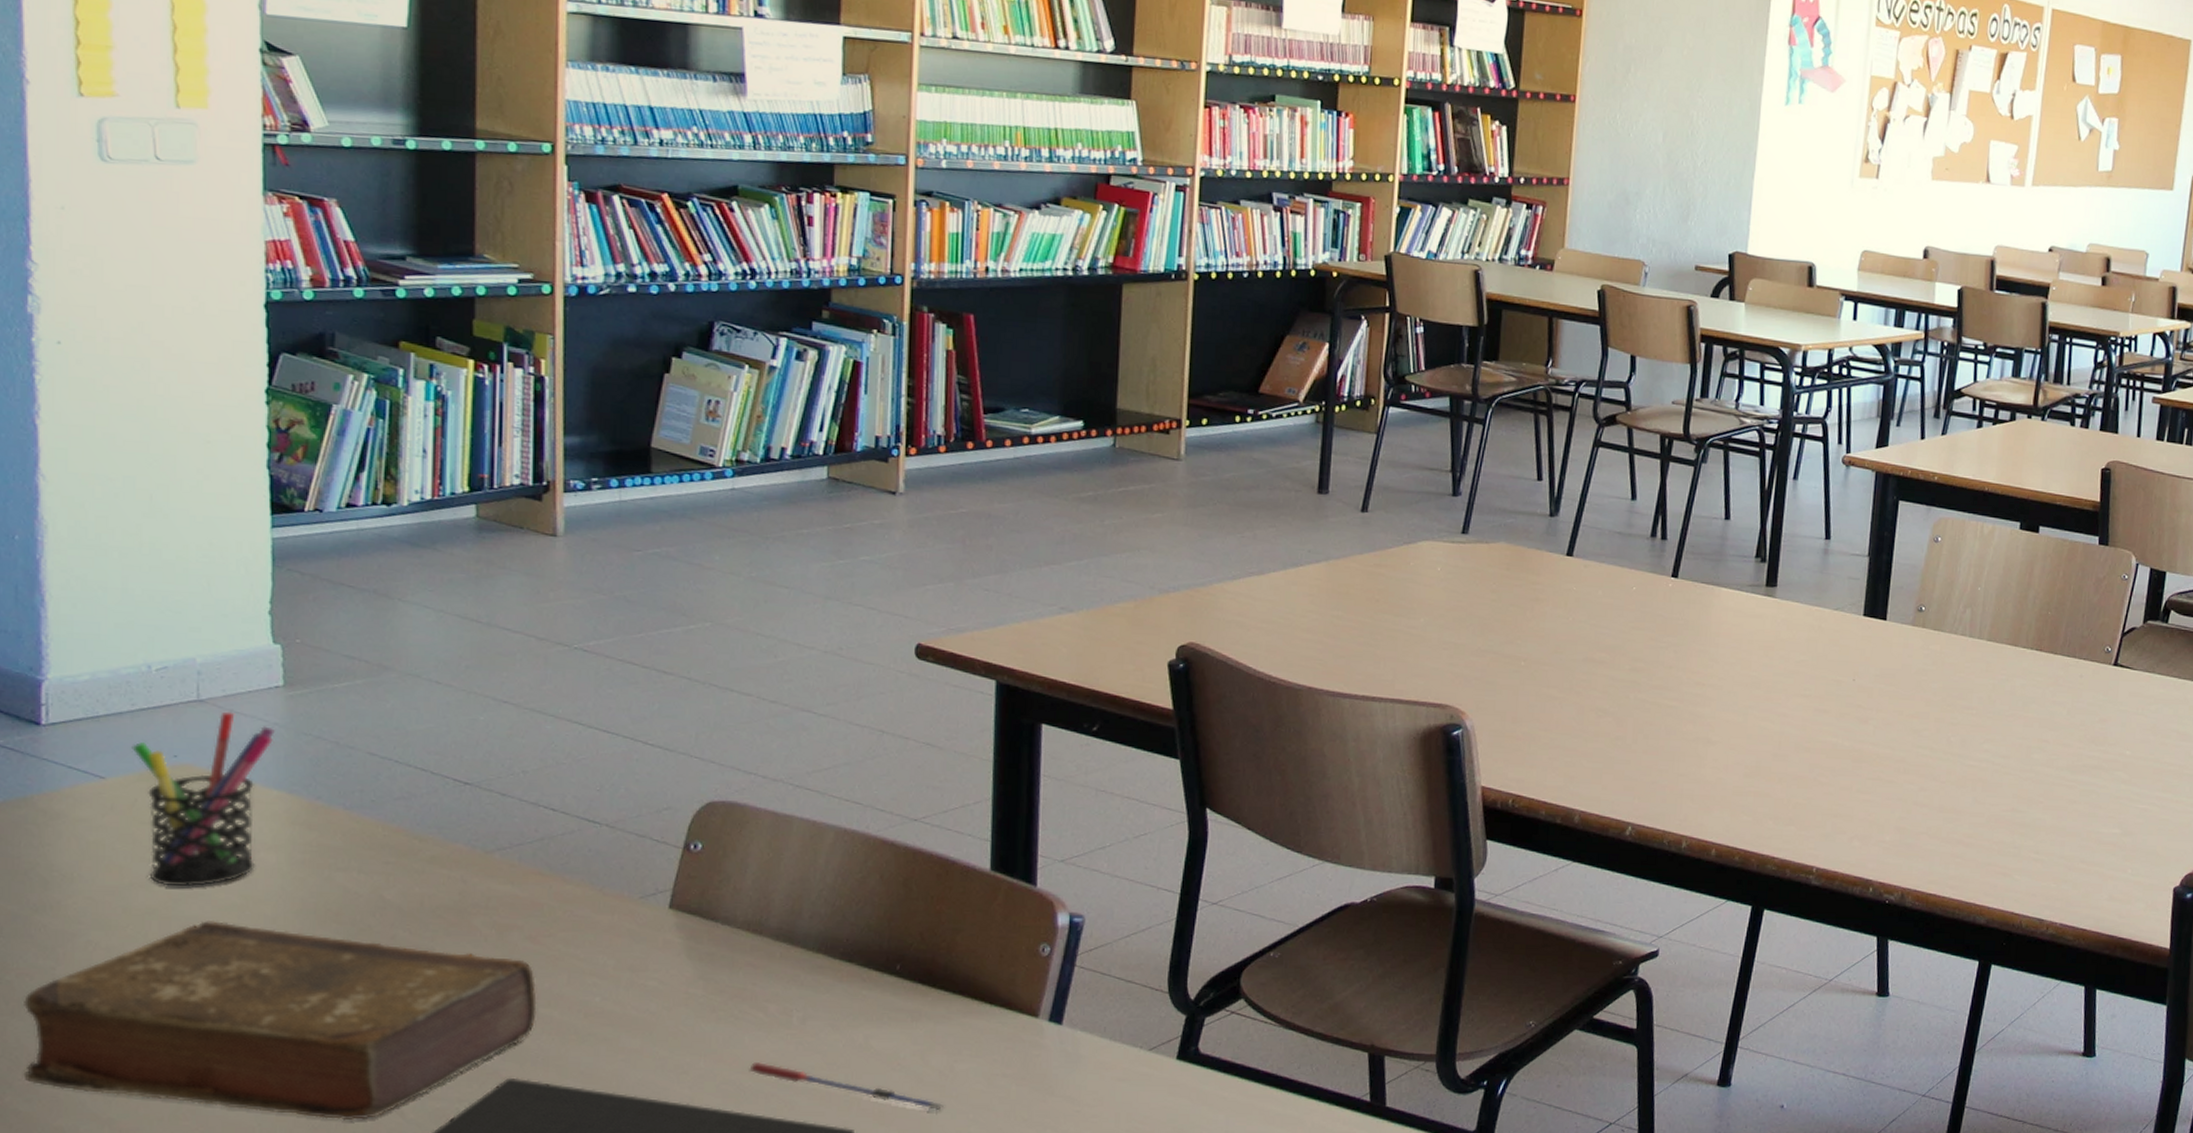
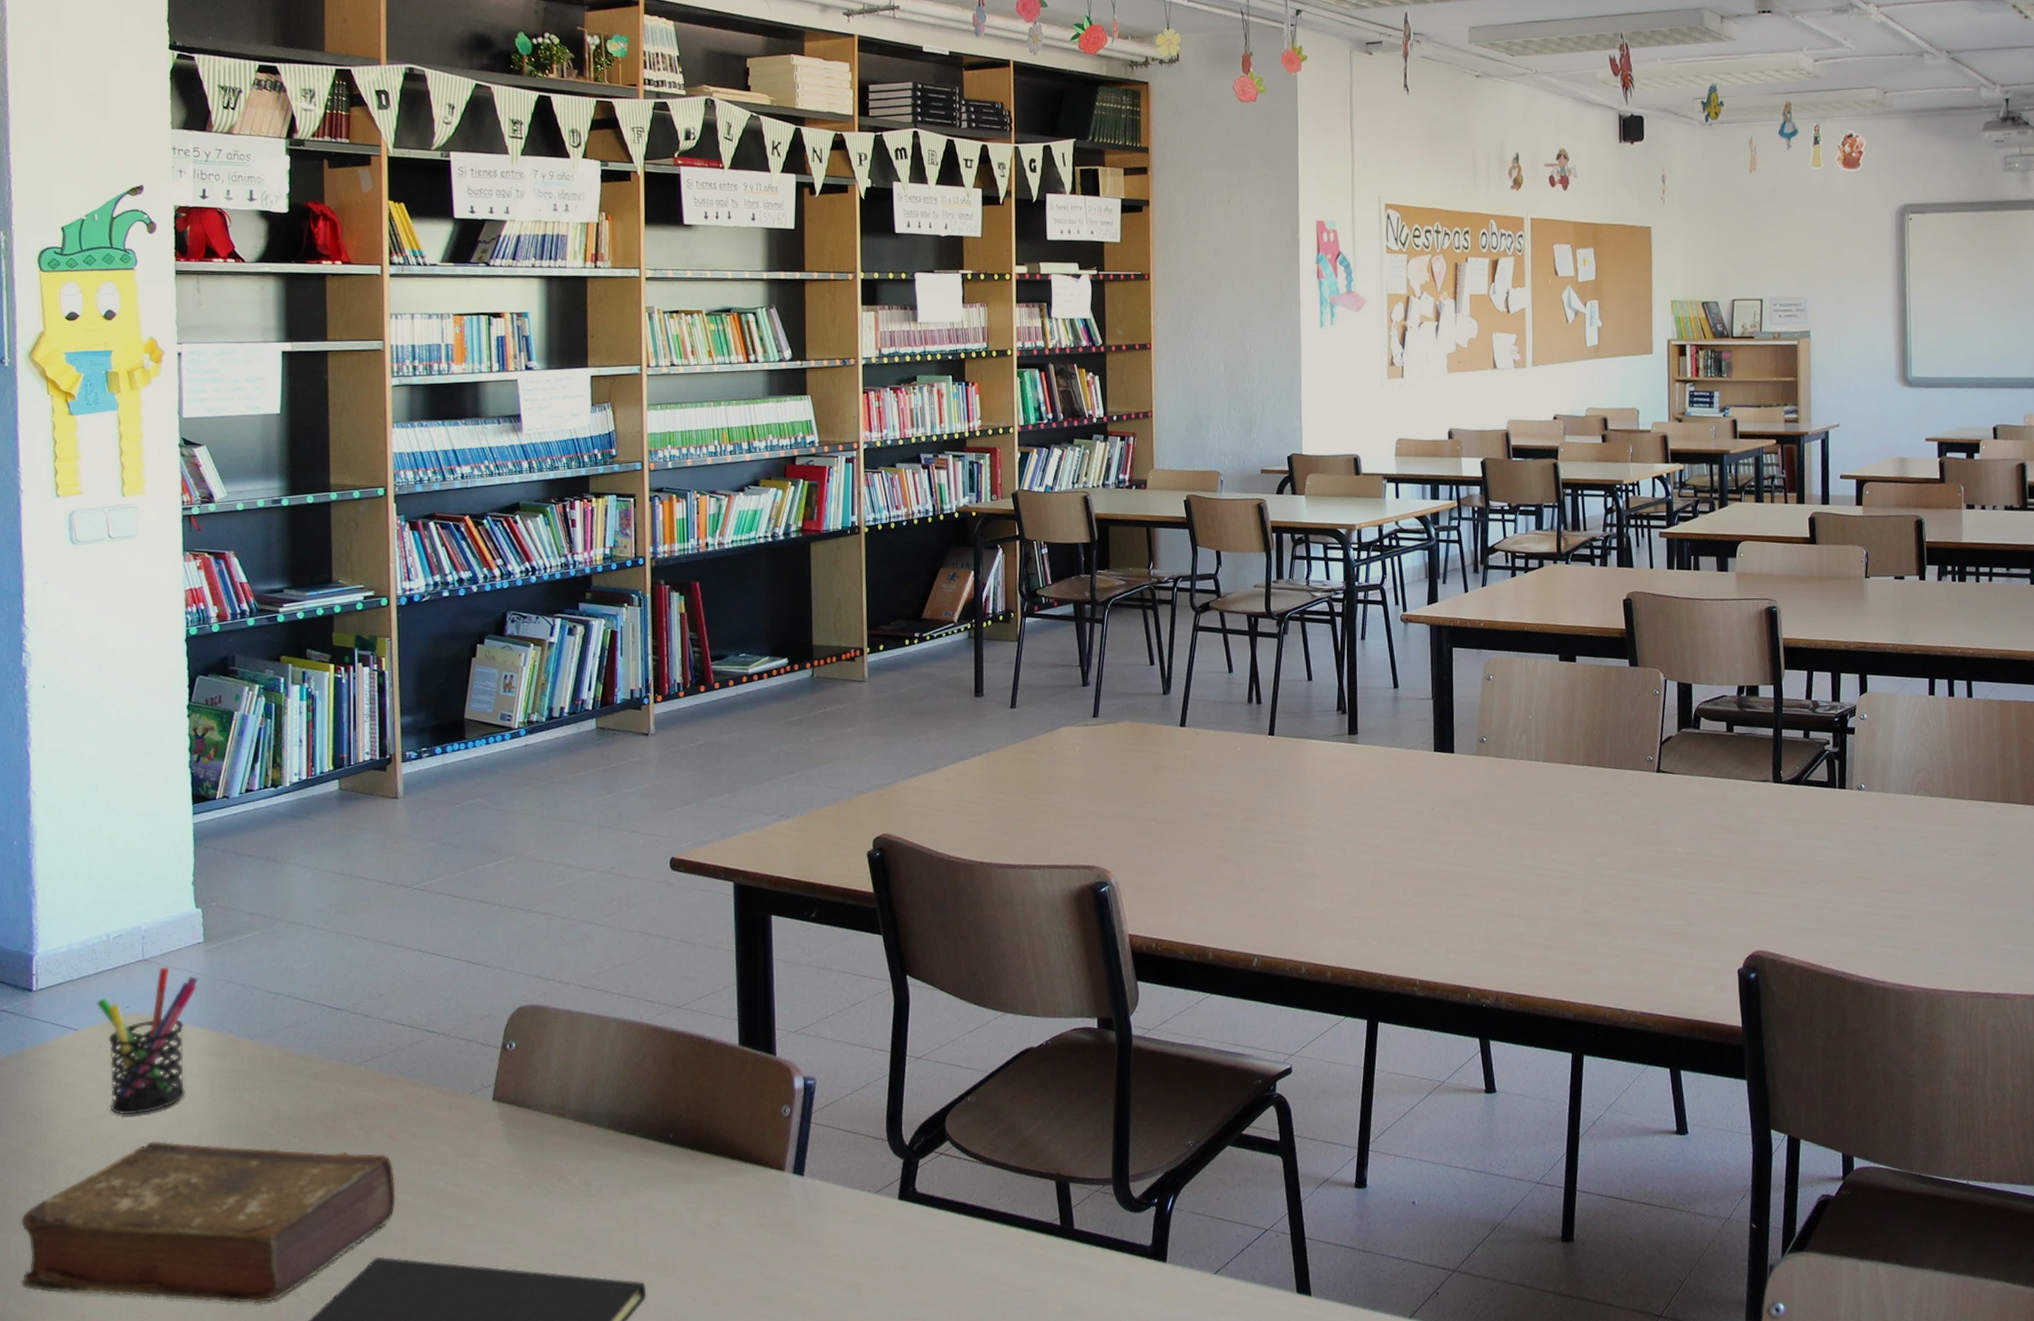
pen: present [749,1061,945,1111] -> none [560,1227,715,1261]

